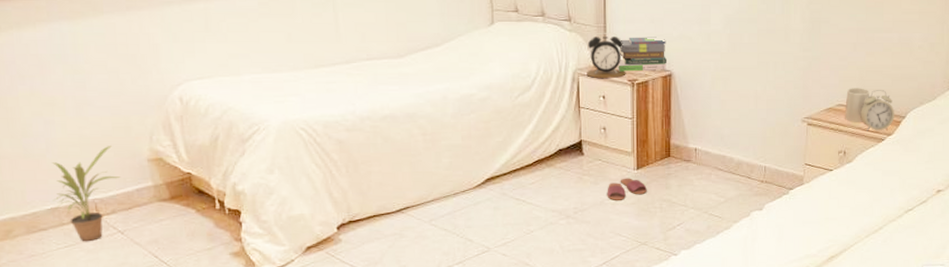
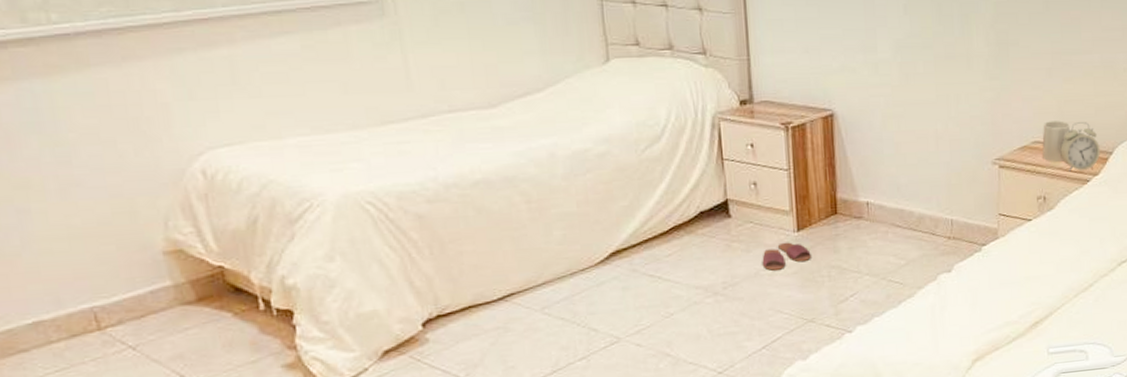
potted plant: present [52,146,121,241] -> none [31,237,128,362]
alarm clock: present [586,32,626,79] -> none [728,65,778,123]
books: present [616,37,668,72] -> none [766,69,828,114]

